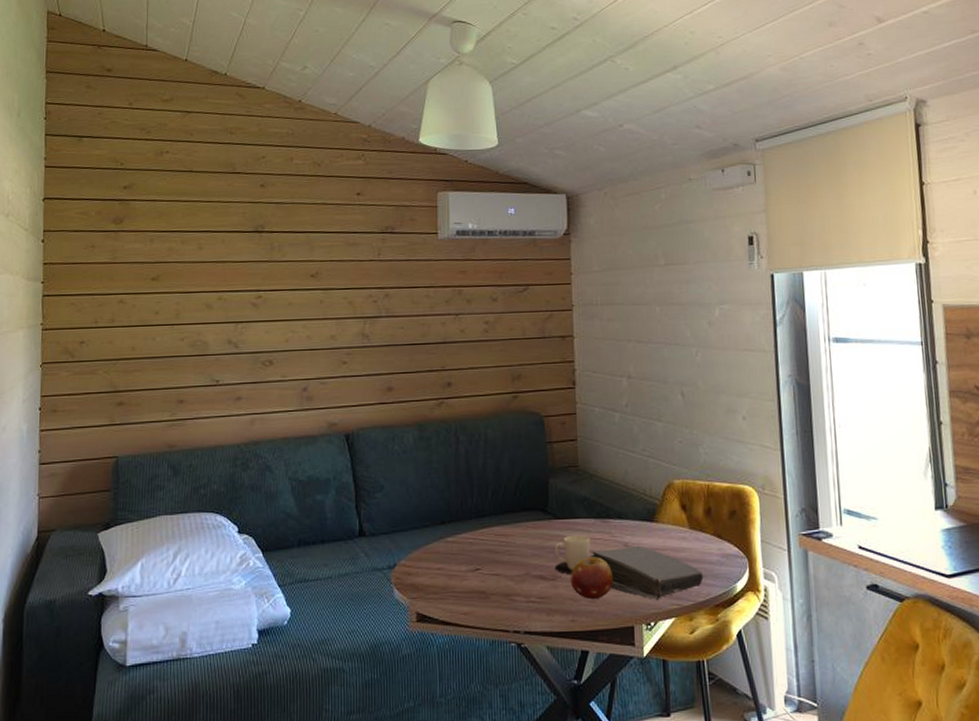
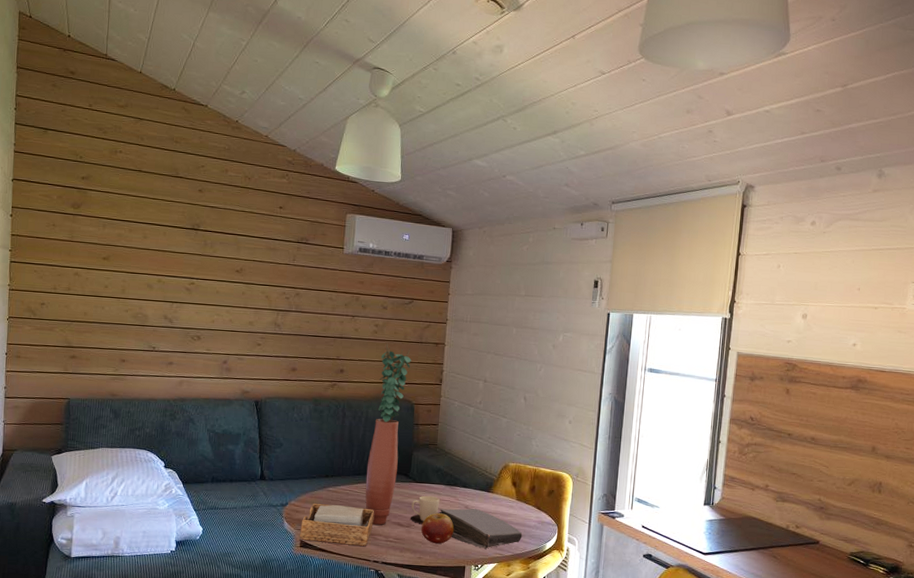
napkin holder: none [415,559,509,614] -> present [300,504,375,547]
vase: none [492,343,534,581] -> present [365,343,412,525]

